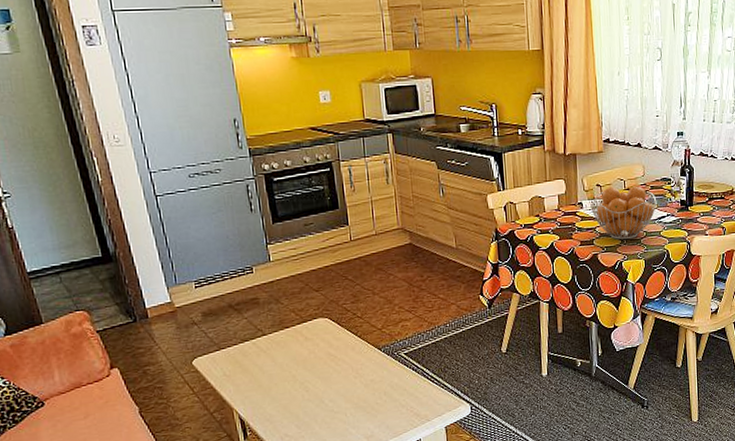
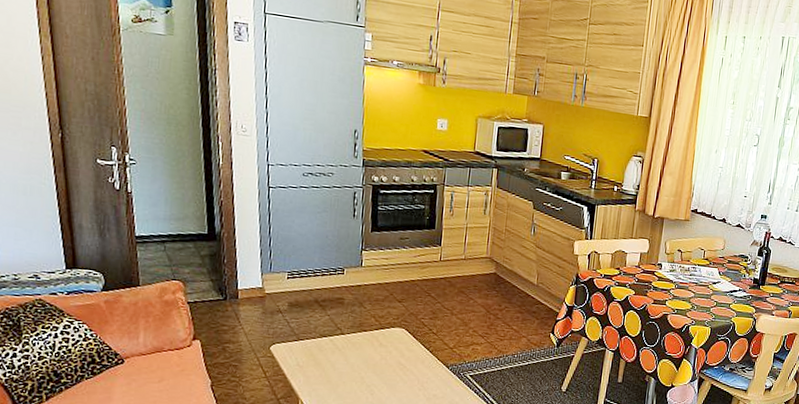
fruit basket: present [590,186,657,240] -> none [668,254,732,306]

